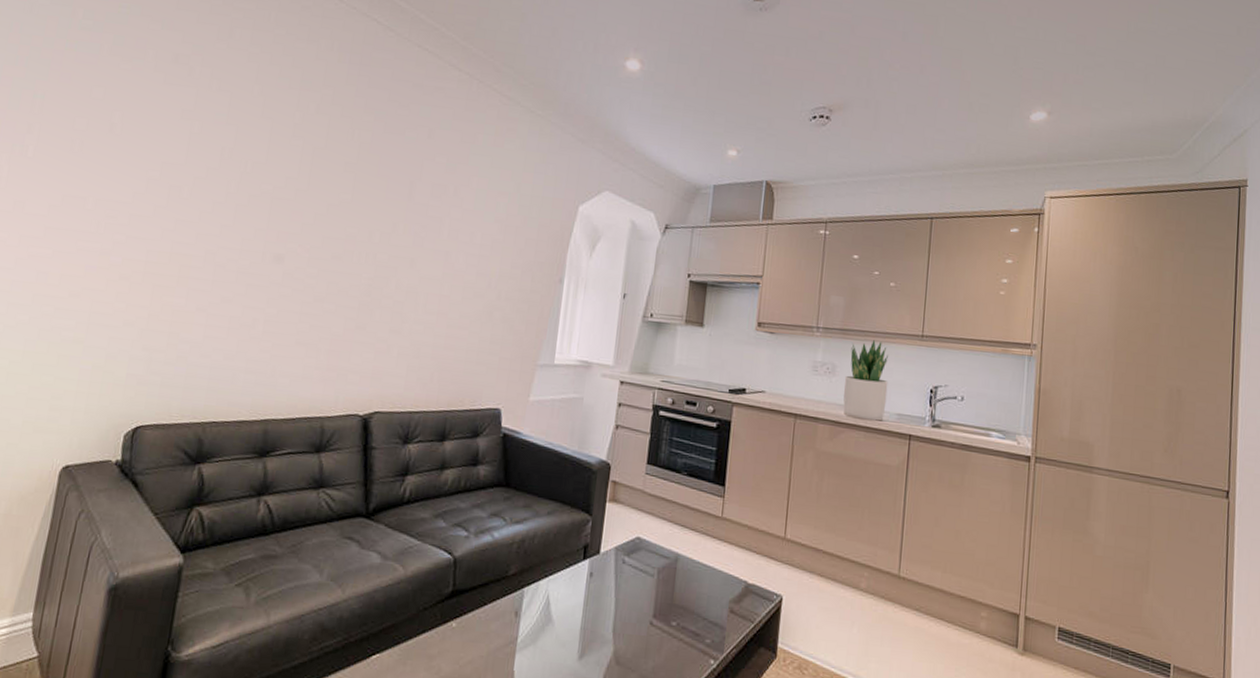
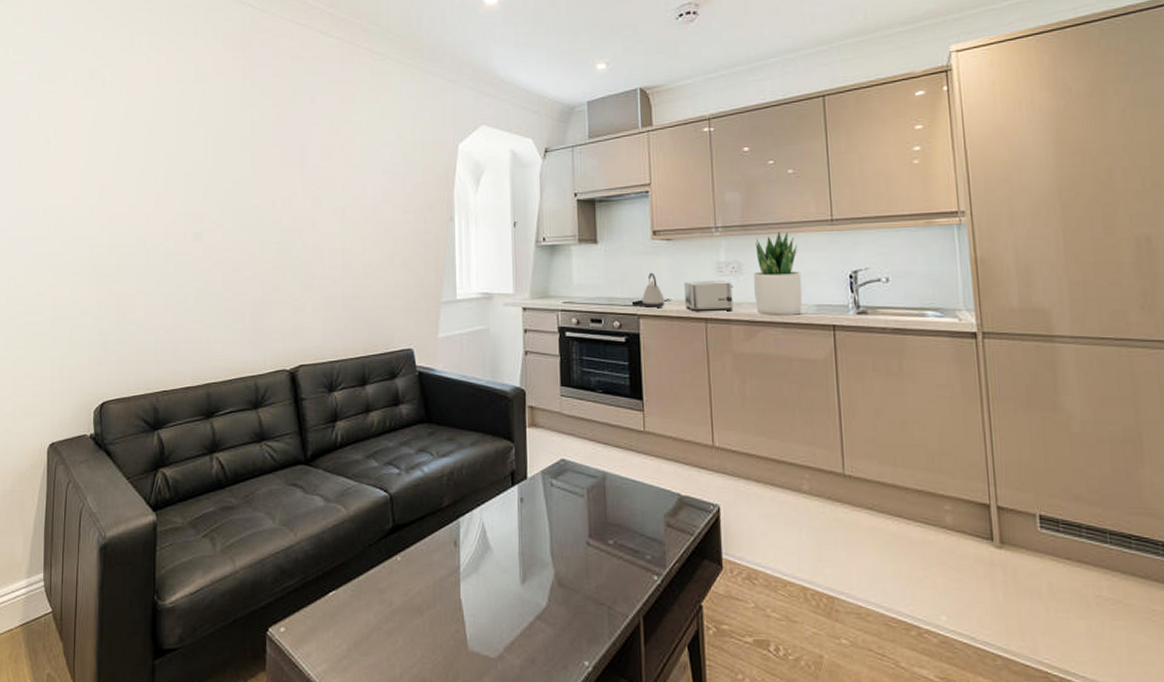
kettle: none [737,363,760,399] -> present [641,272,665,309]
toaster: none [778,376,826,411] -> present [683,279,734,314]

